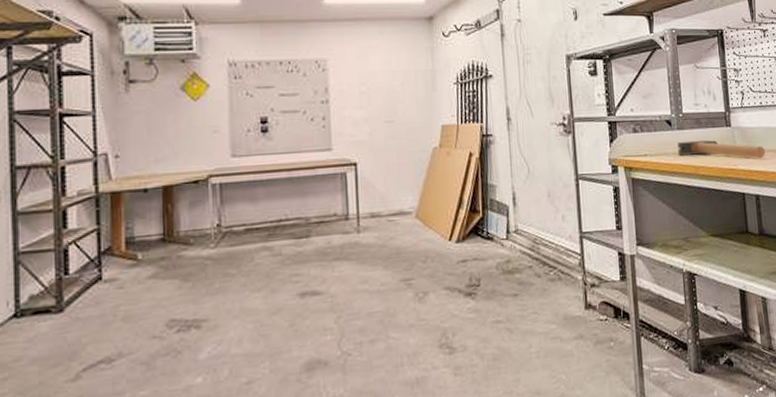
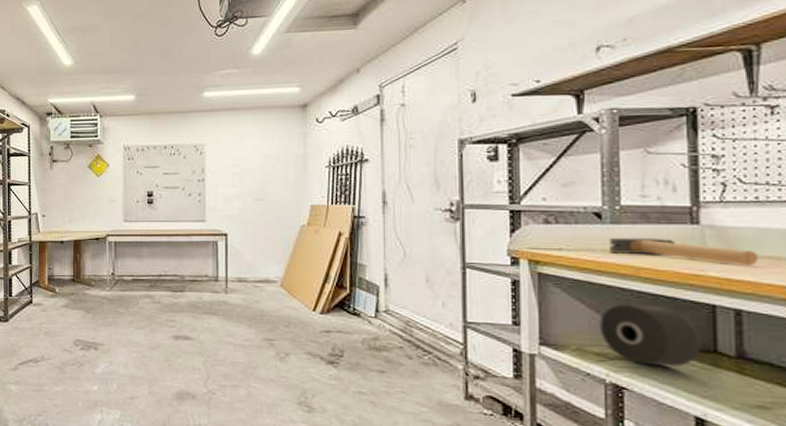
duct tape: none [675,198,739,251] -> present [599,303,701,367]

